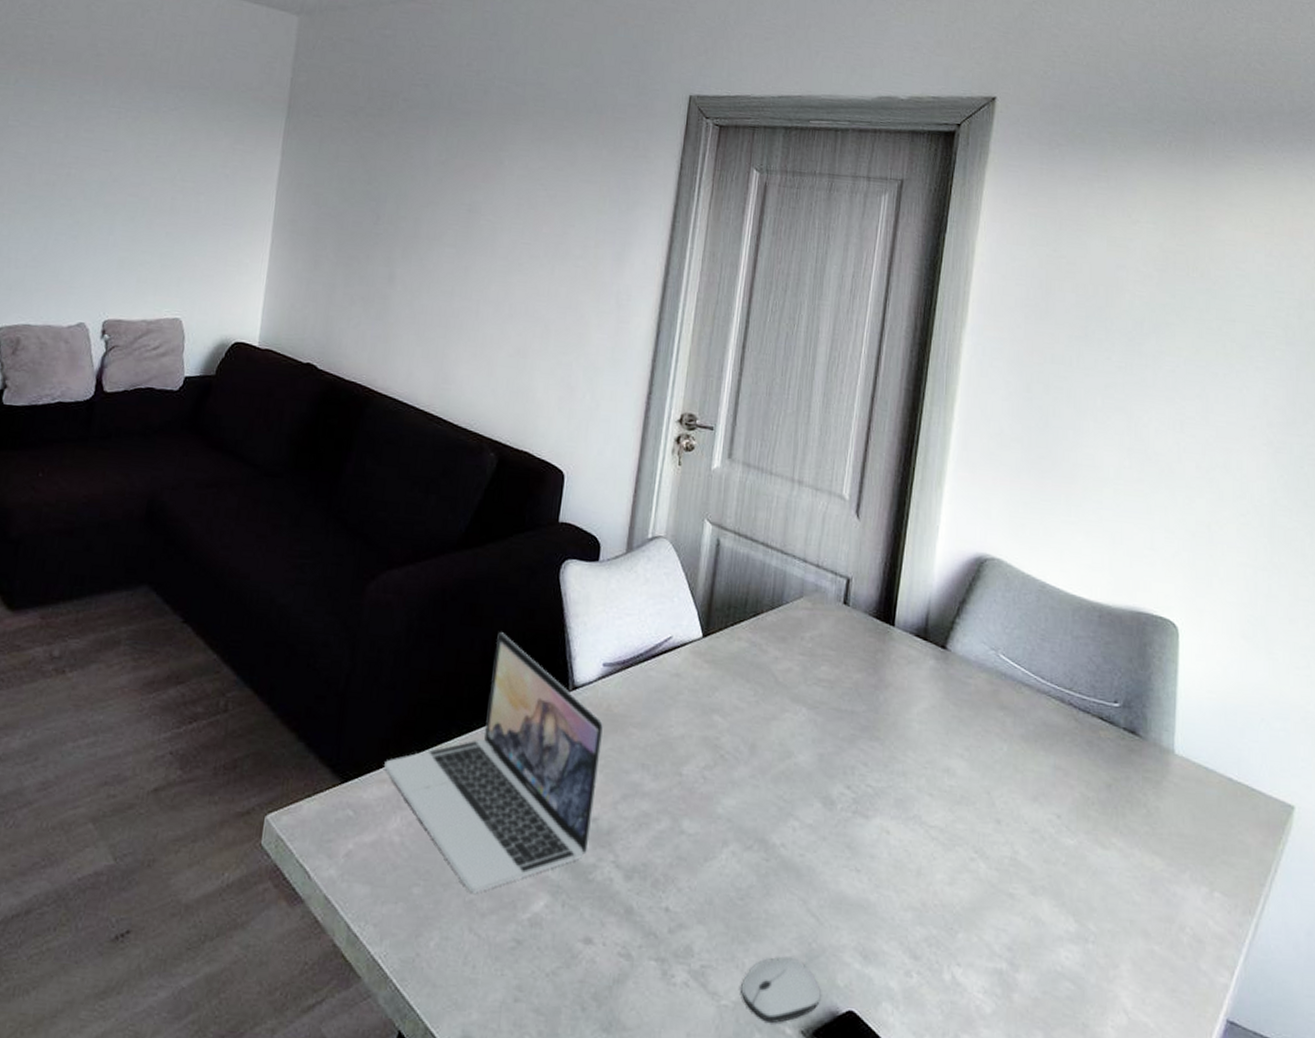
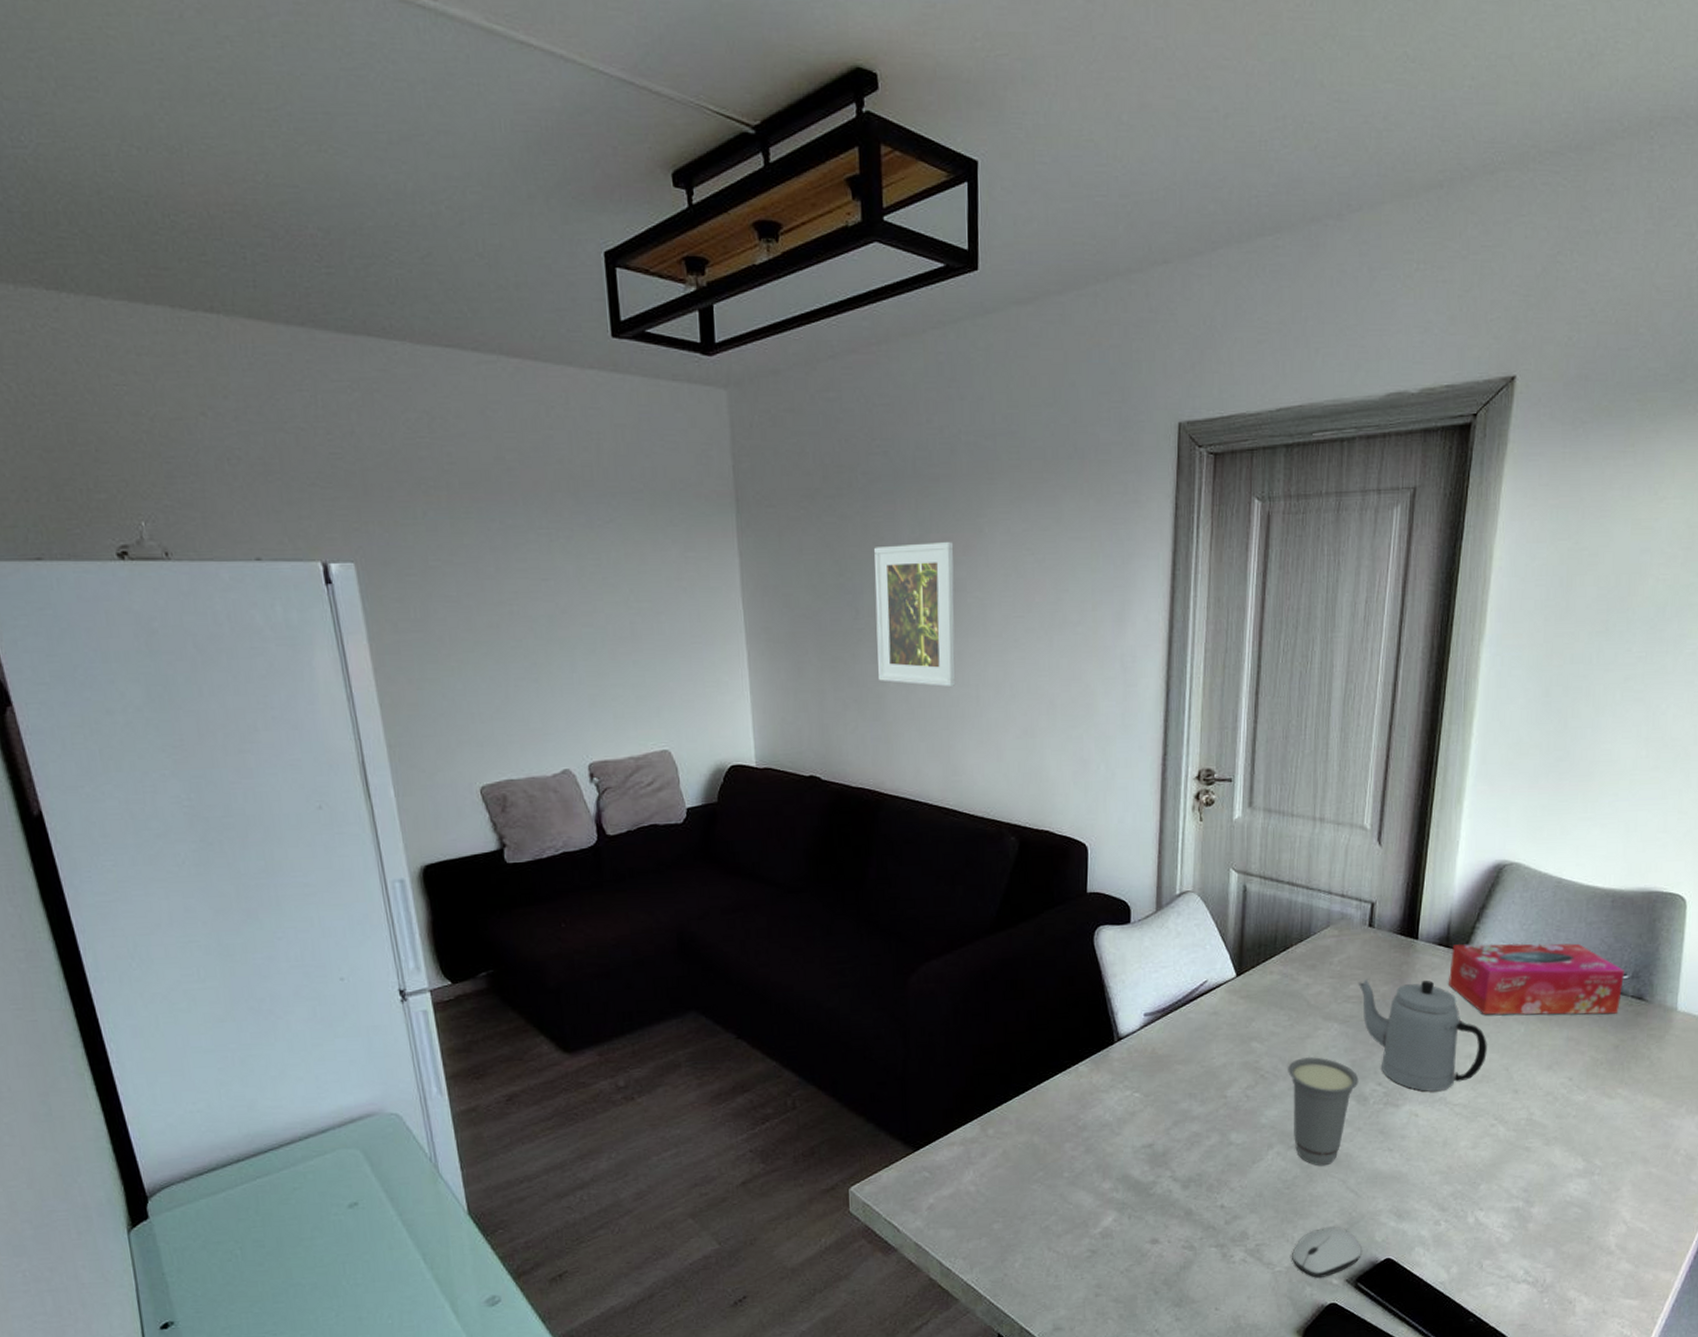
laptop: present [383,632,604,893] -> none [950,1001,1151,1221]
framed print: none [386,163,475,299] -> present [874,541,956,688]
cup: none [750,741,826,878] -> present [1288,1056,1359,1166]
teapot: none [830,662,967,807] -> present [1359,979,1487,1092]
tissue box: none [926,638,1116,746] -> present [1449,943,1625,1016]

